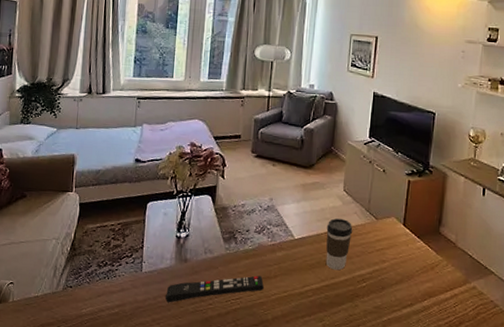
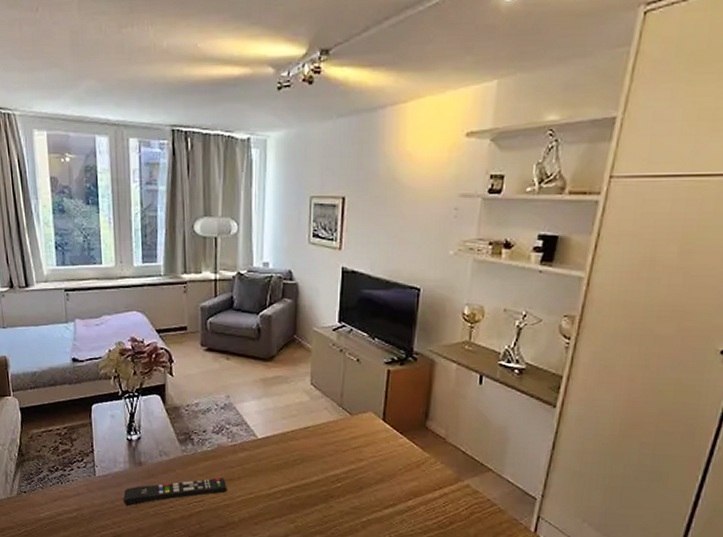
coffee cup: present [325,218,353,271] -> none [293,415,324,471]

